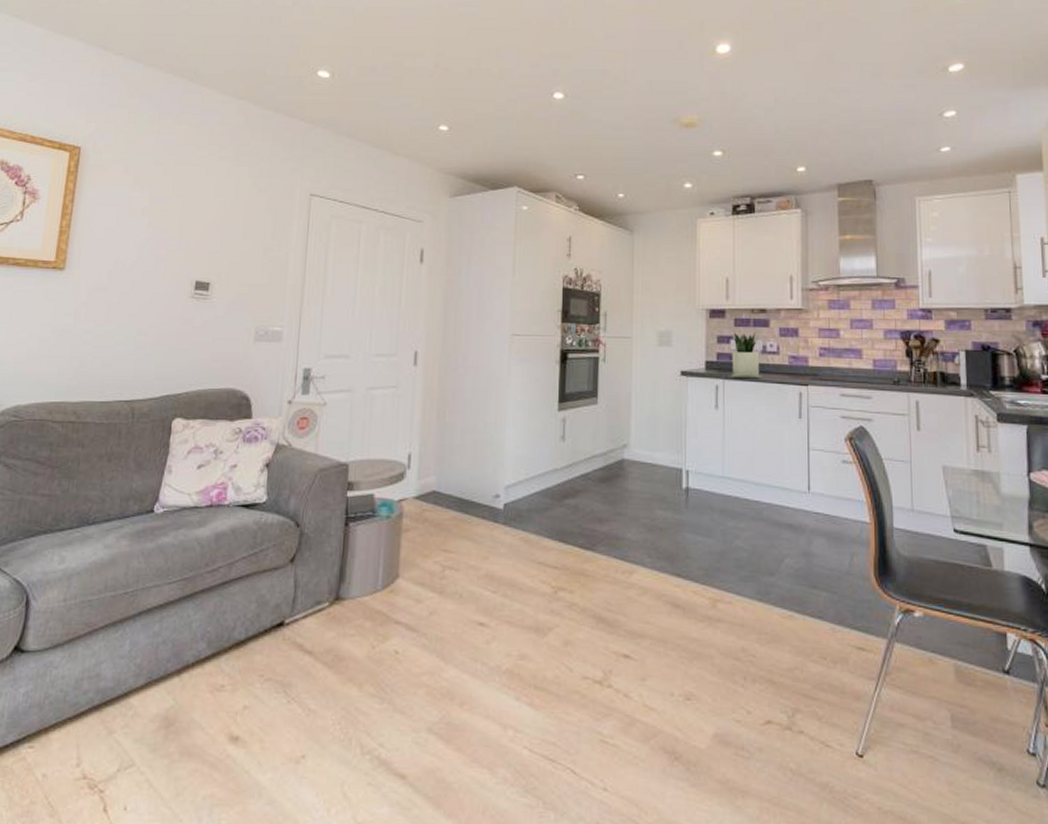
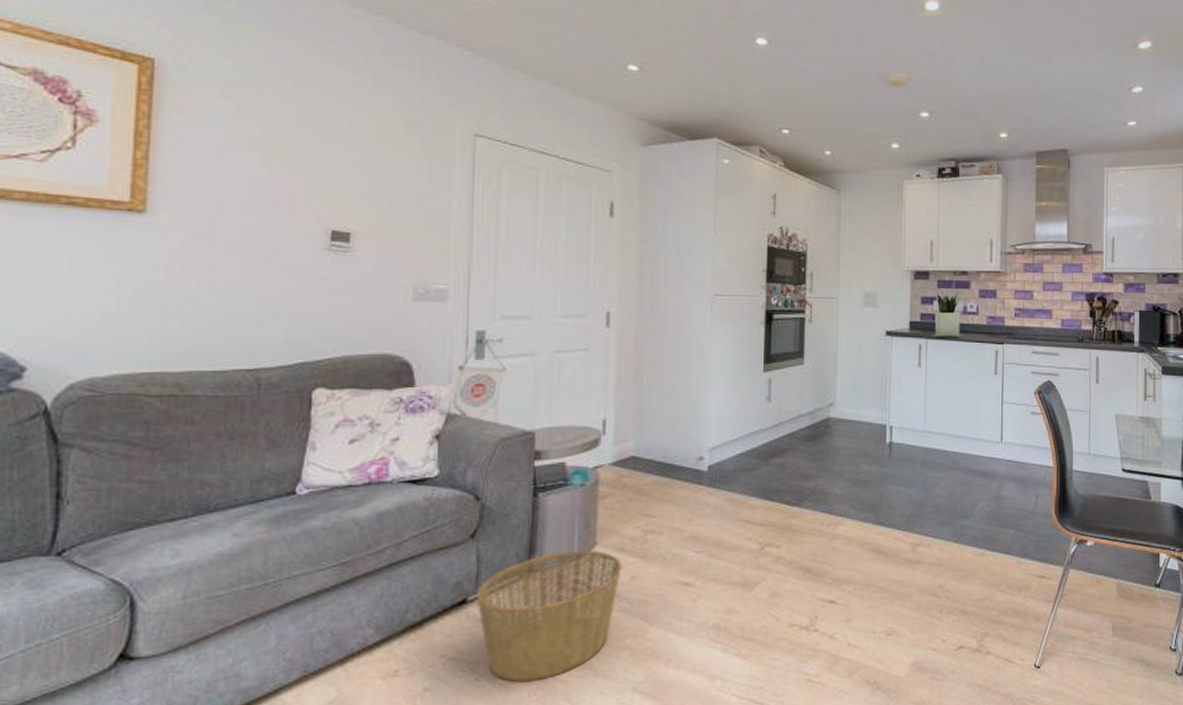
basket: none [292,581,421,711] -> present [476,550,622,683]

